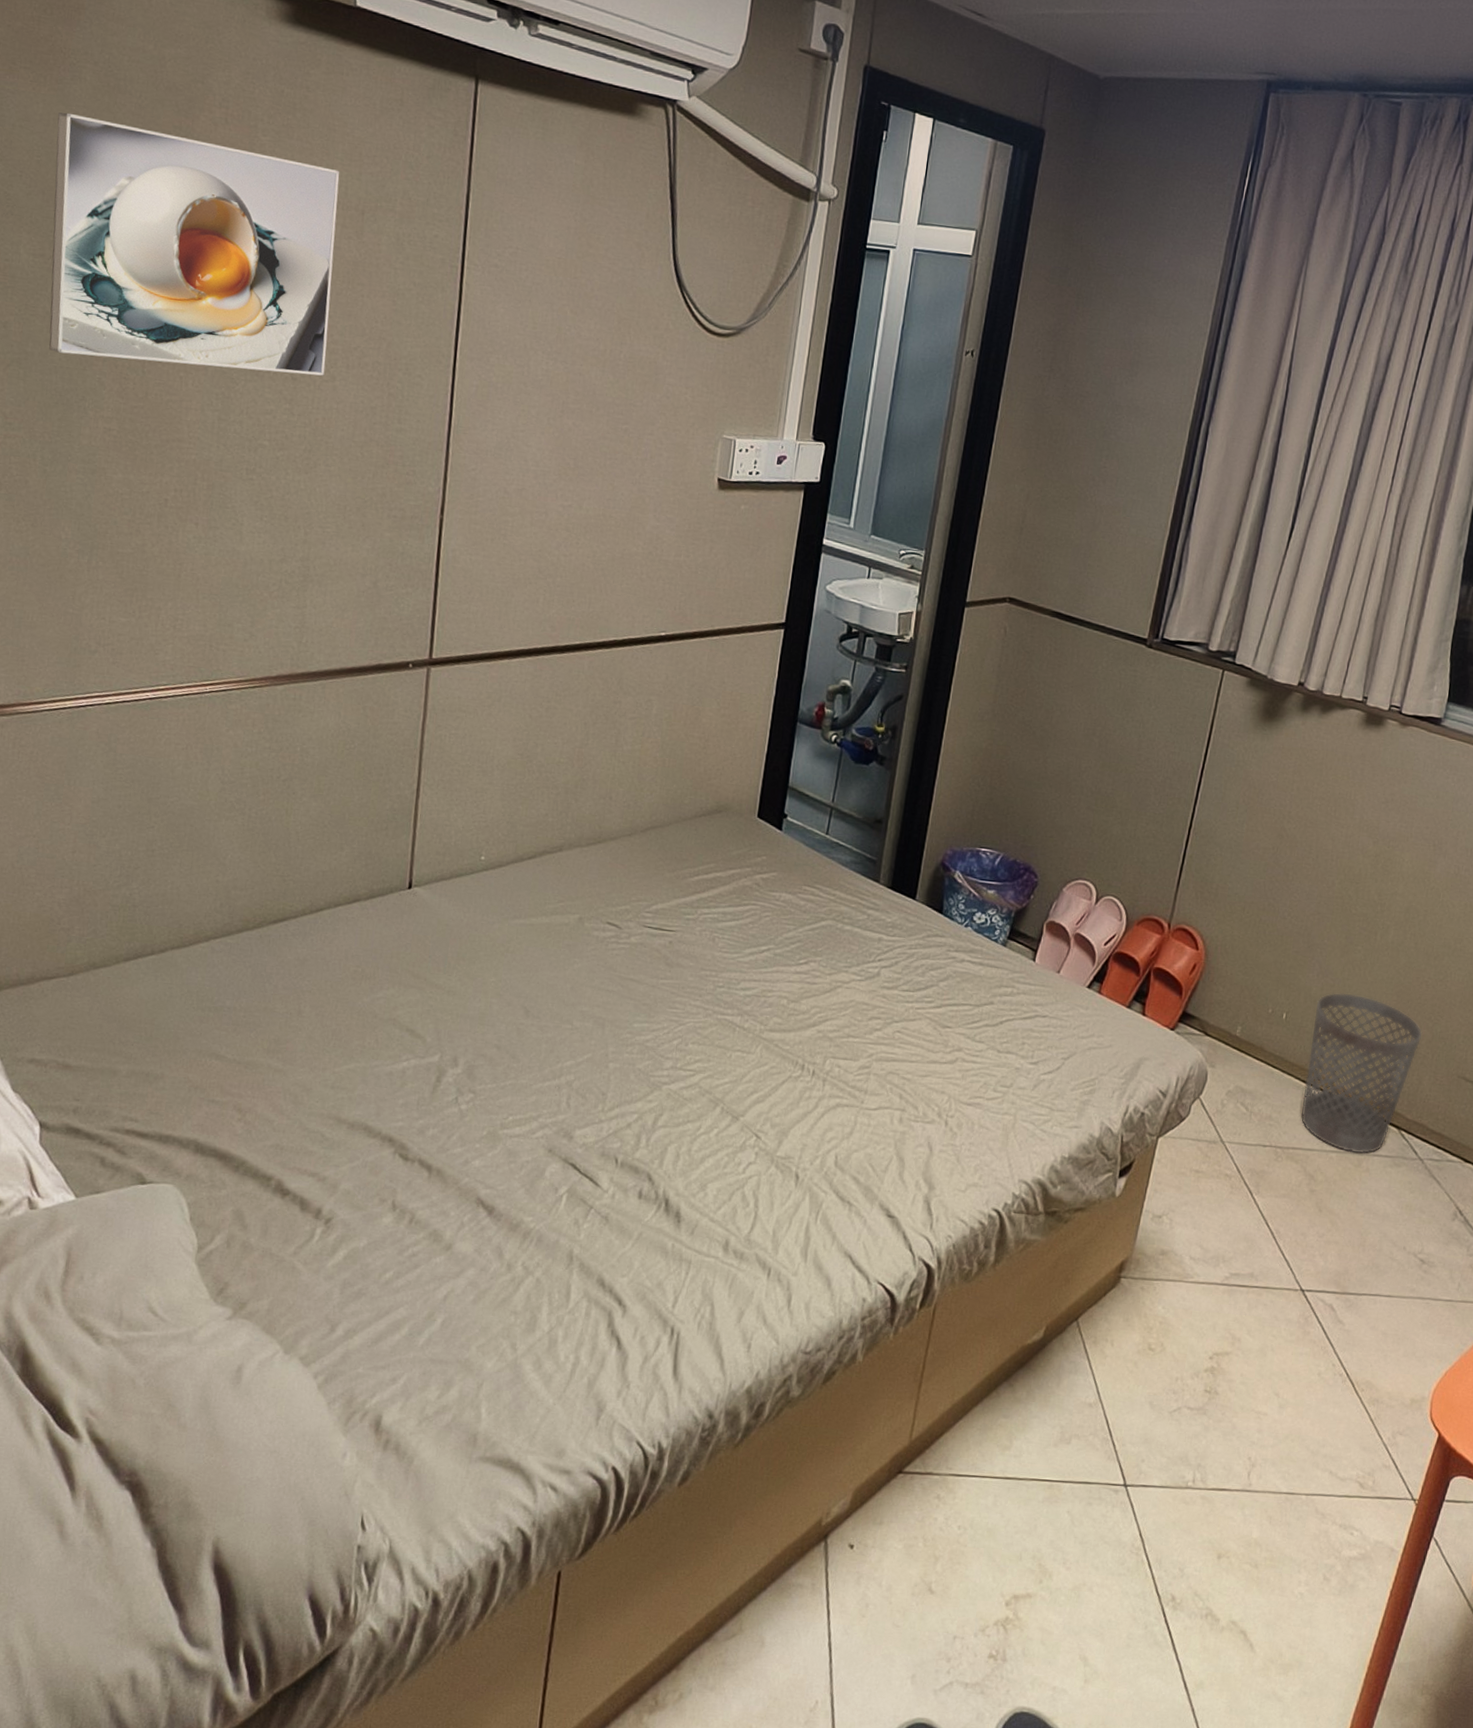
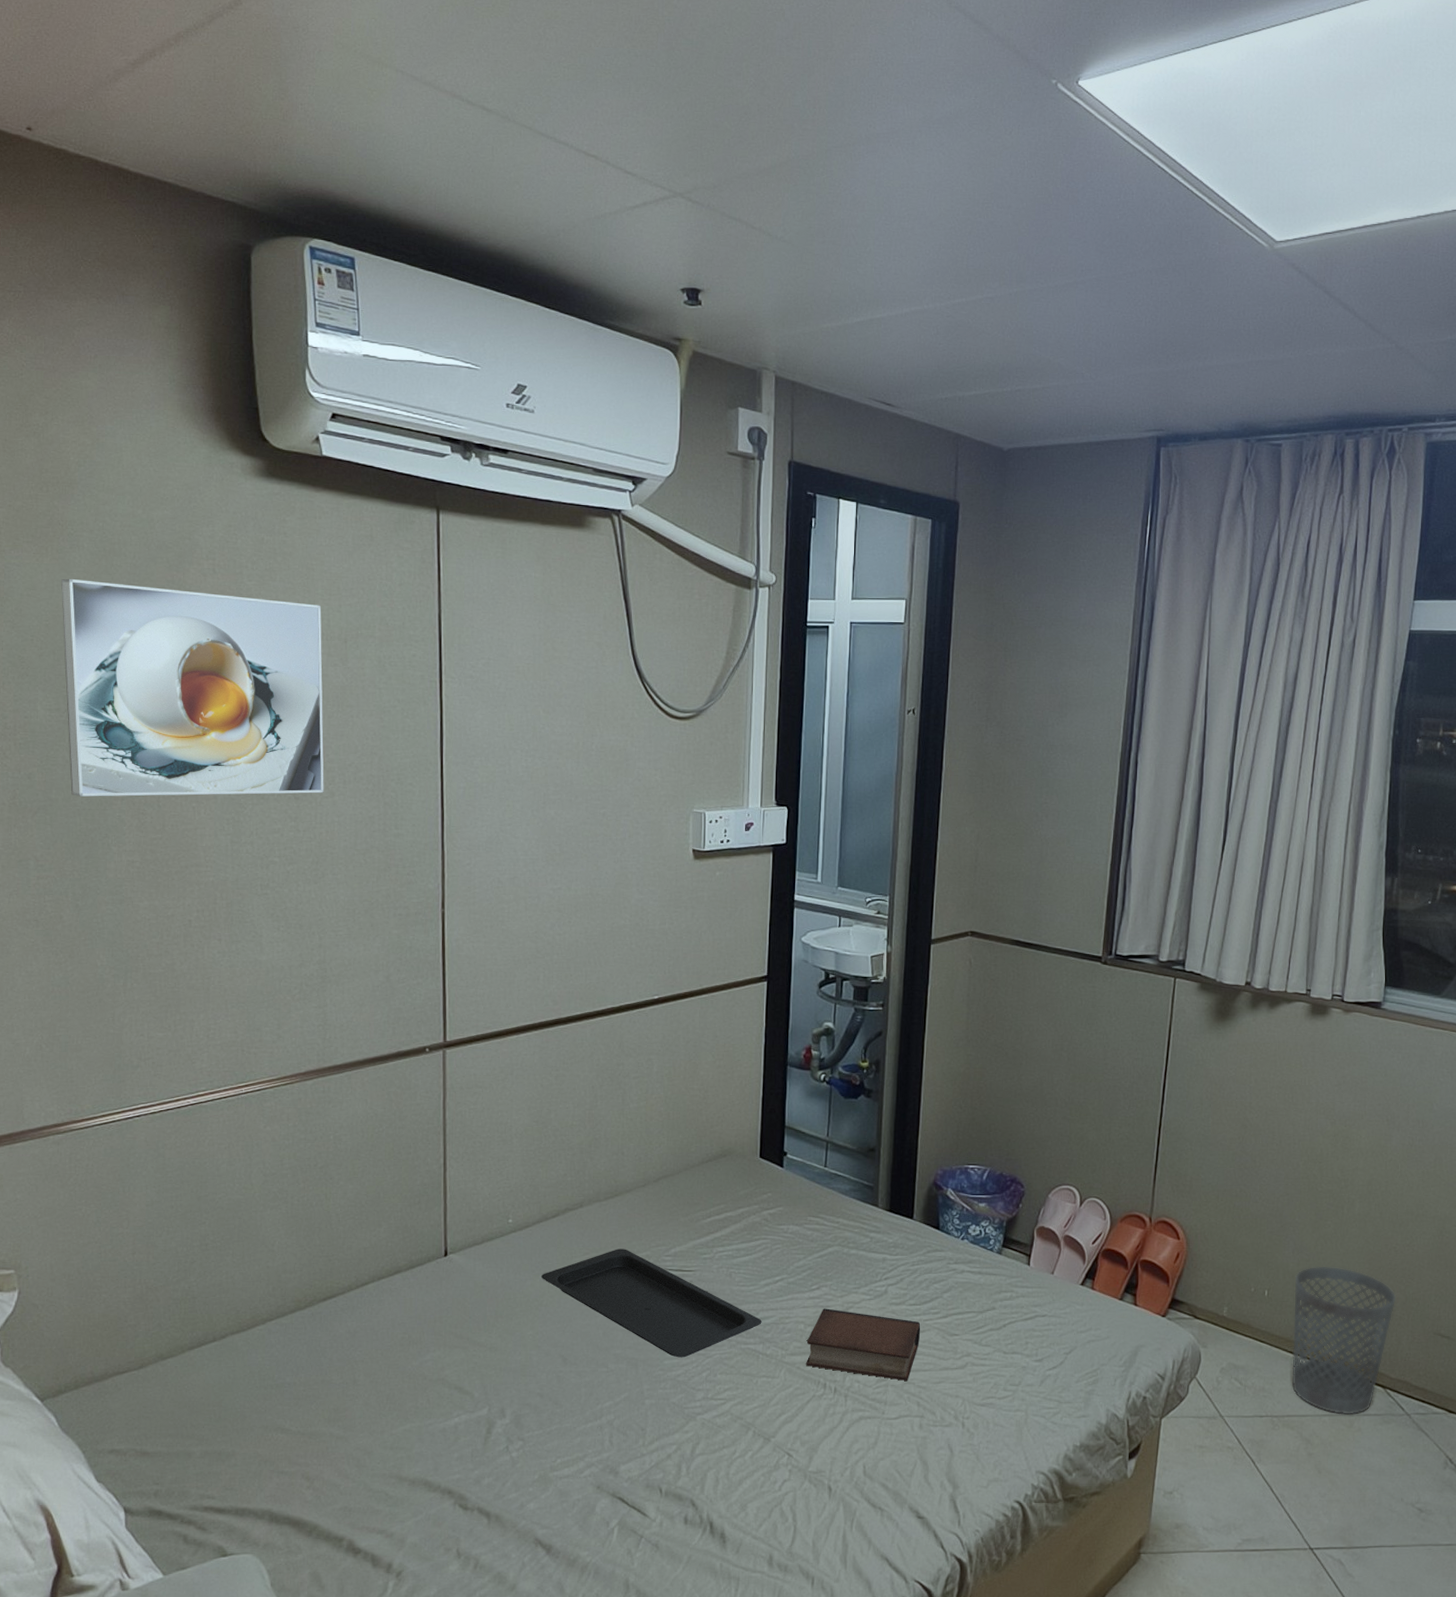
serving tray: none [509,899,743,1023] -> present [540,1249,762,1358]
book: none [785,985,912,1071] -> present [806,1308,921,1381]

